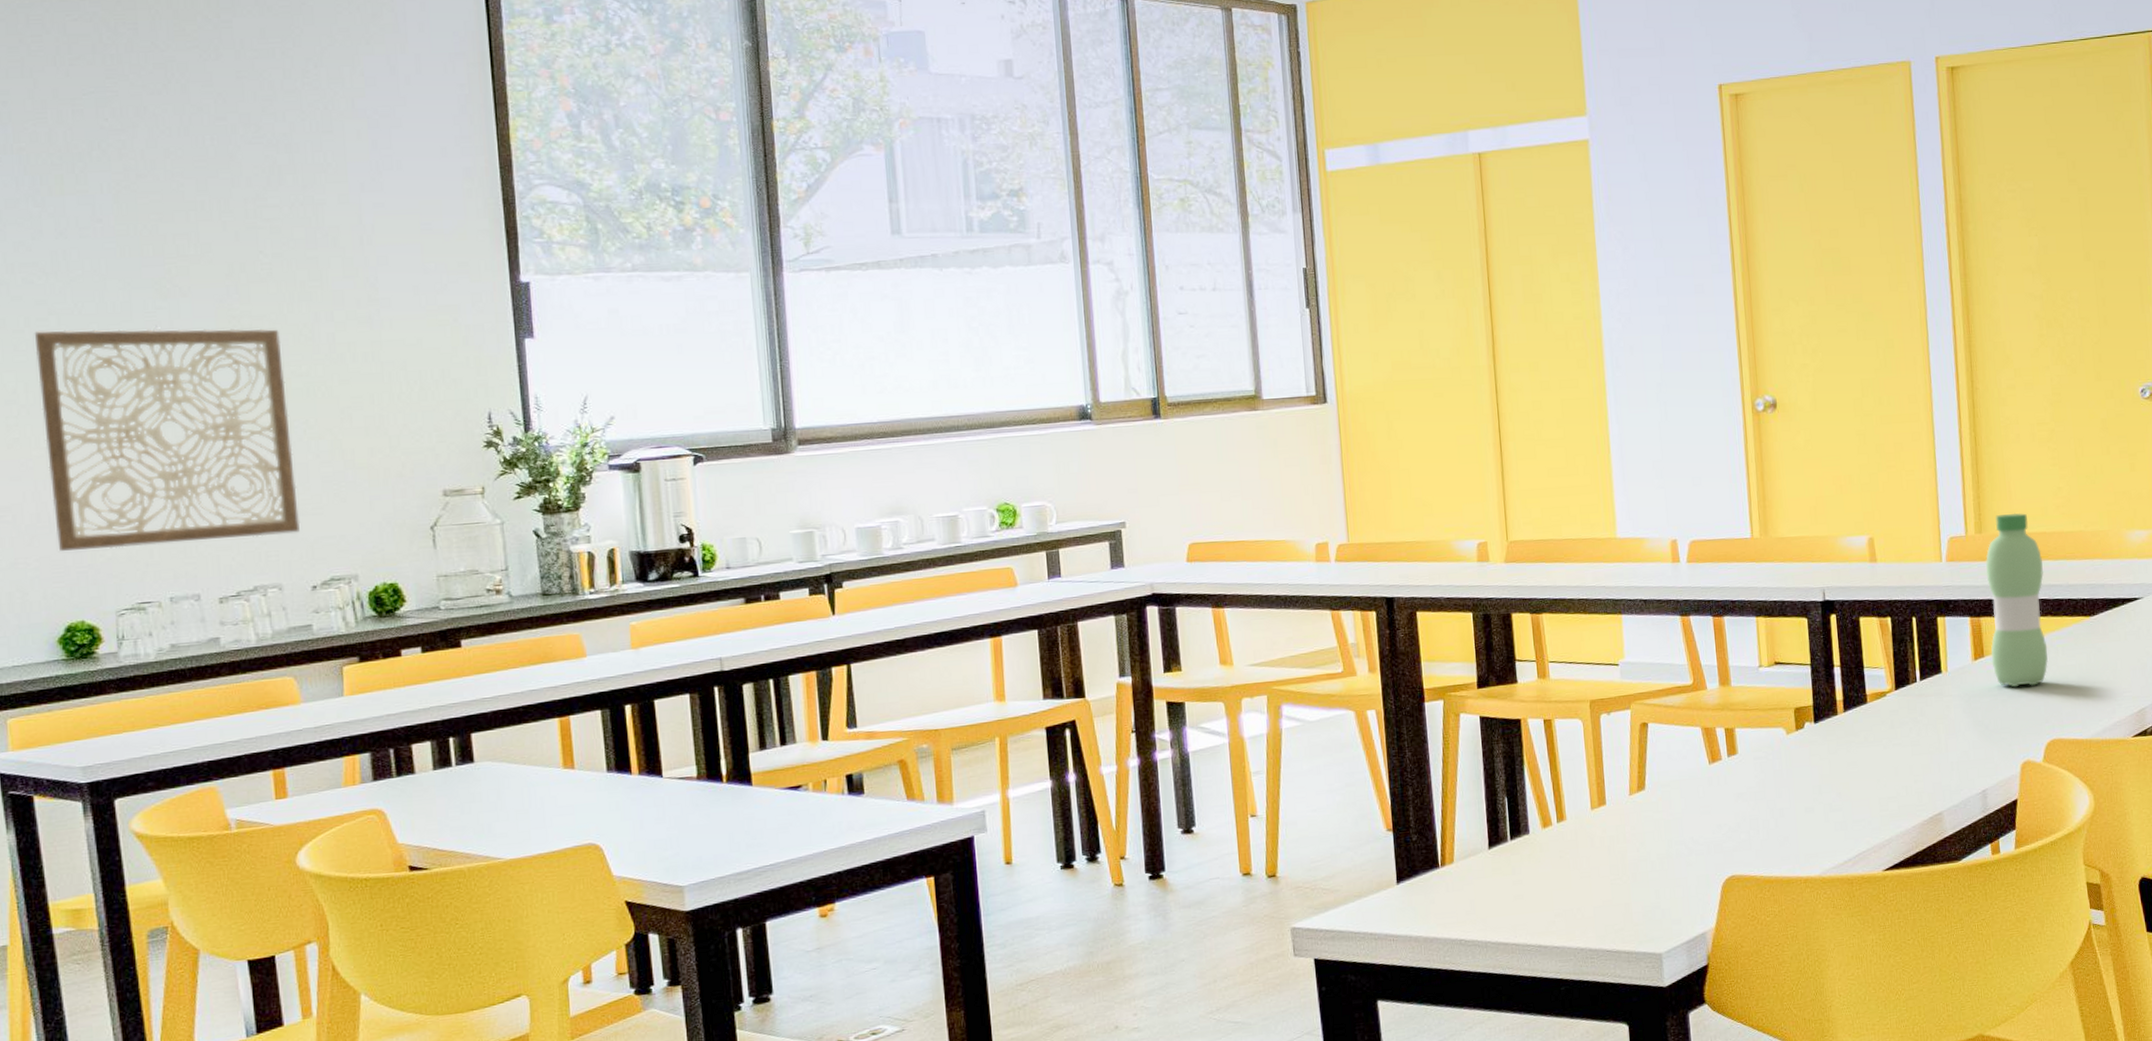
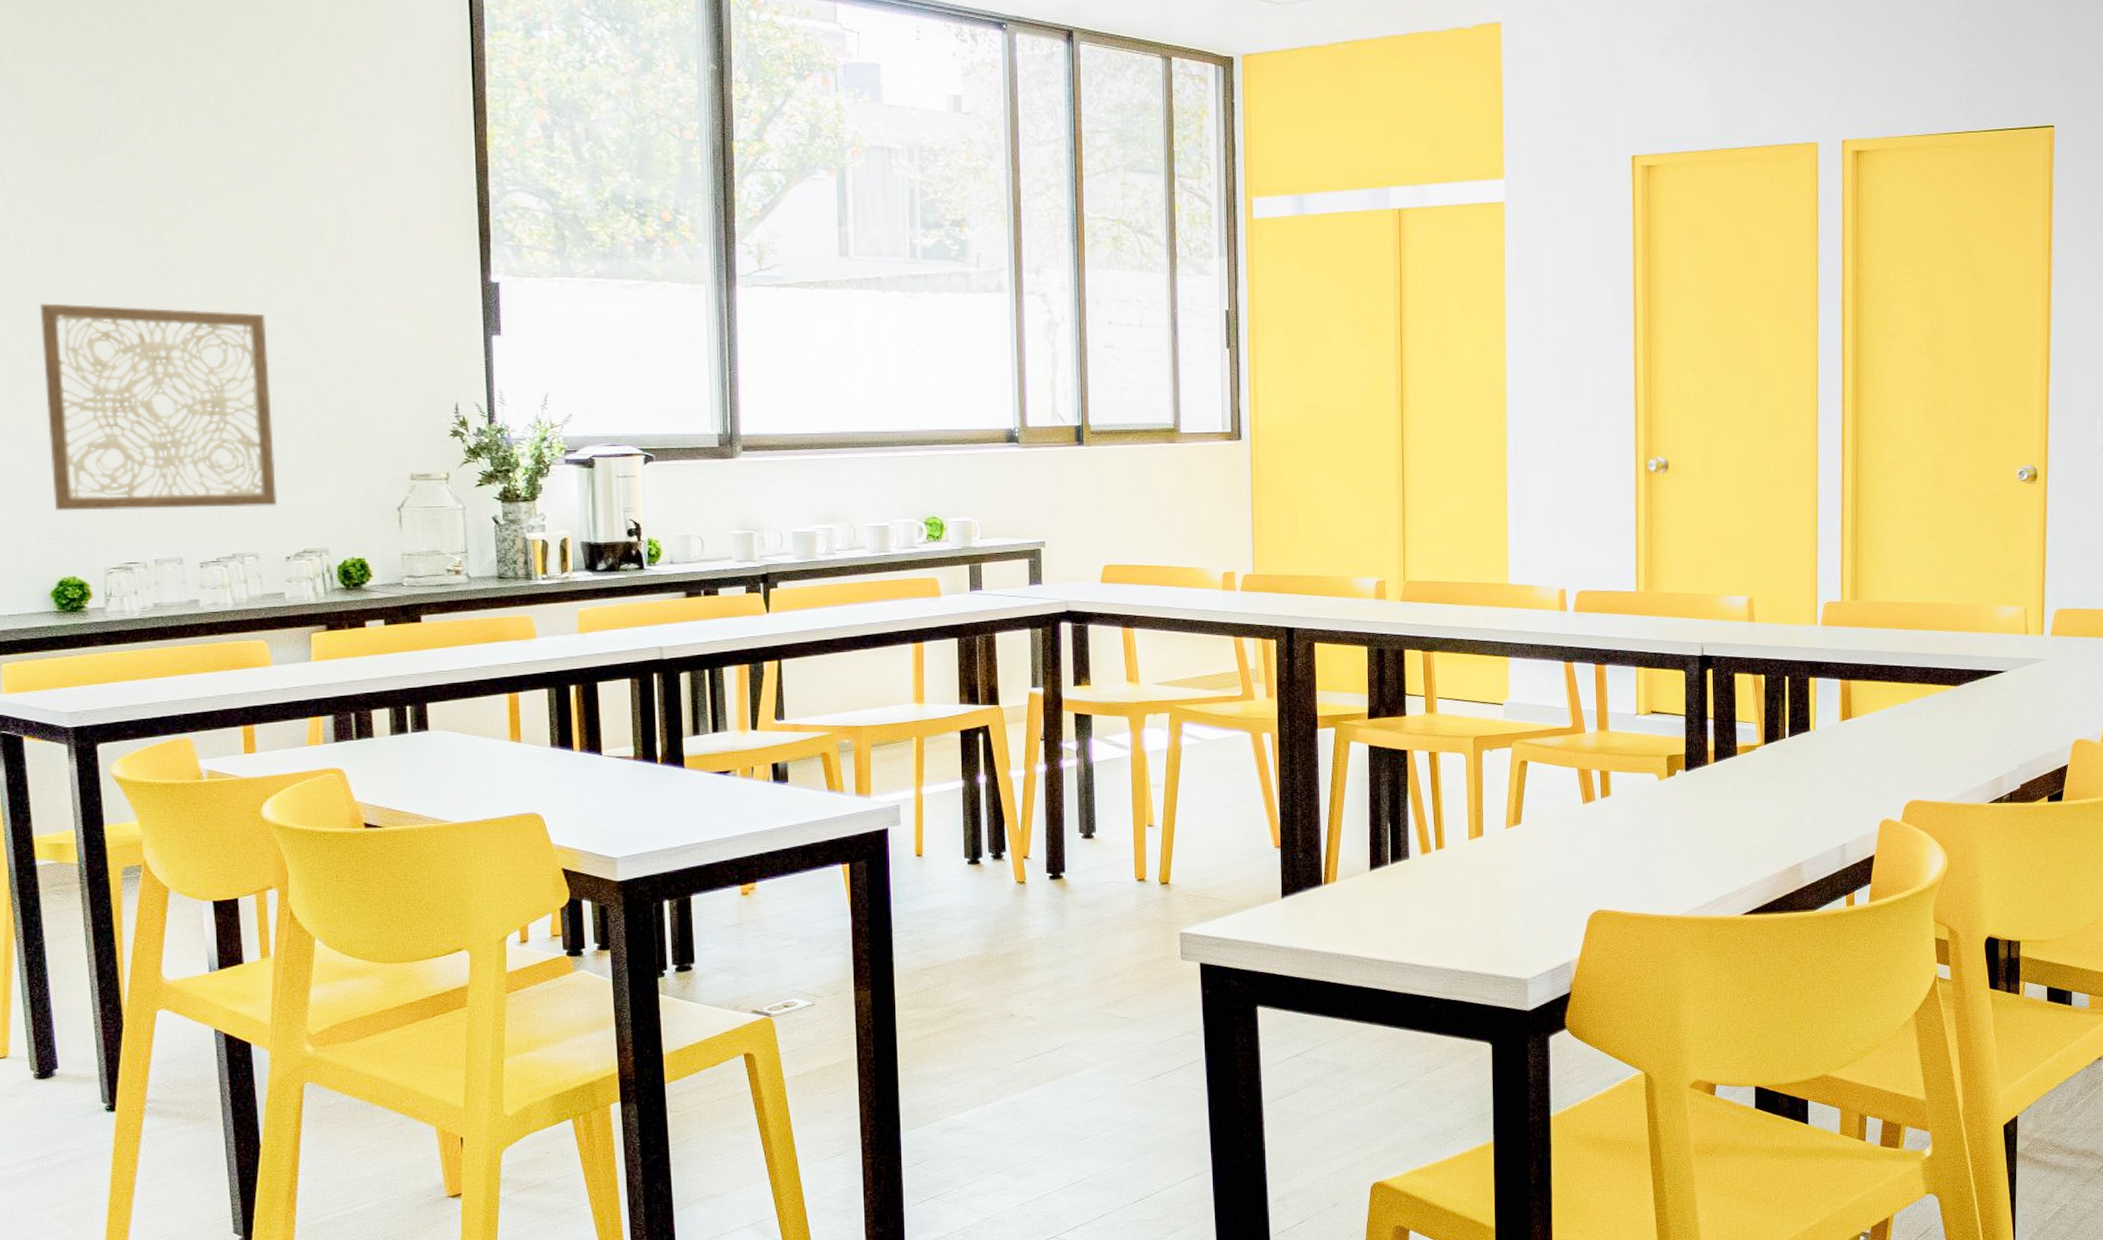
water bottle: present [1985,513,2048,688] -> none [1858,583,1913,749]

